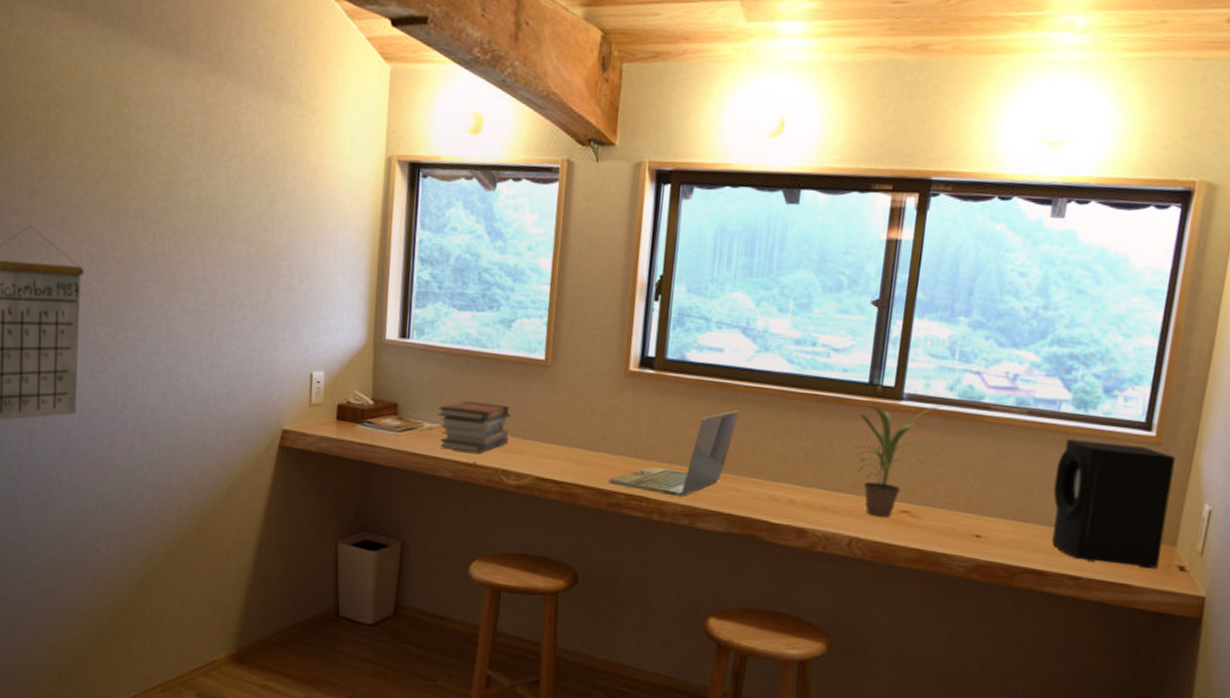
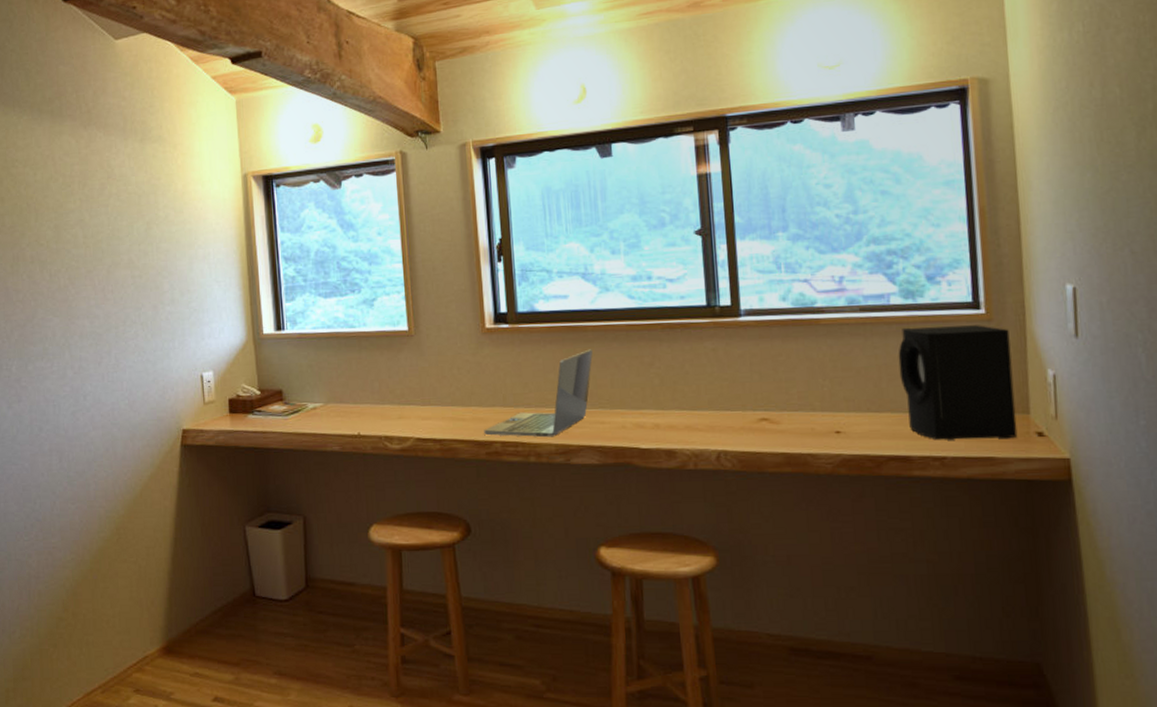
book stack: present [438,401,511,453] -> none [319,376,387,425]
potted plant: present [854,405,943,517] -> none [703,316,786,428]

